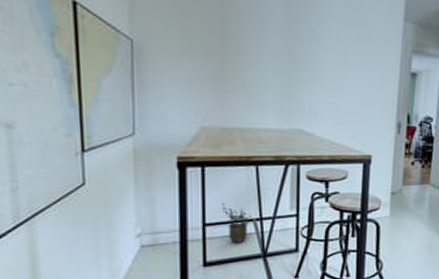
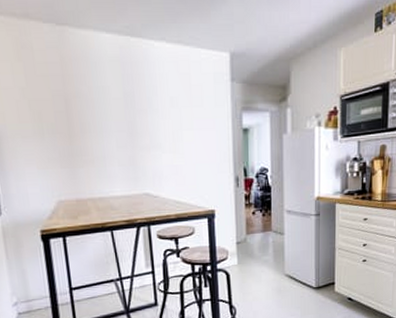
potted plant: present [221,203,252,243] -> none [84,267,112,303]

